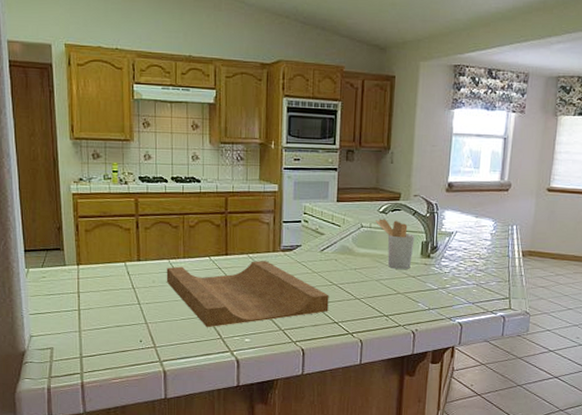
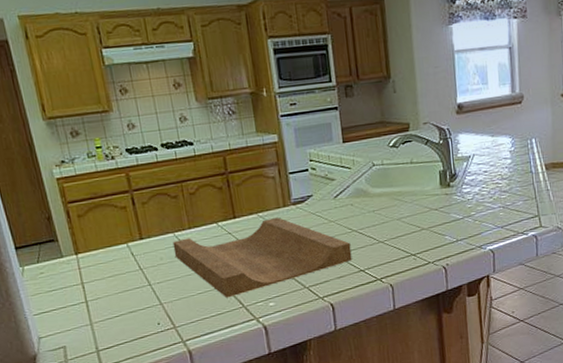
utensil holder: present [376,219,415,269] -> none [387,153,432,204]

